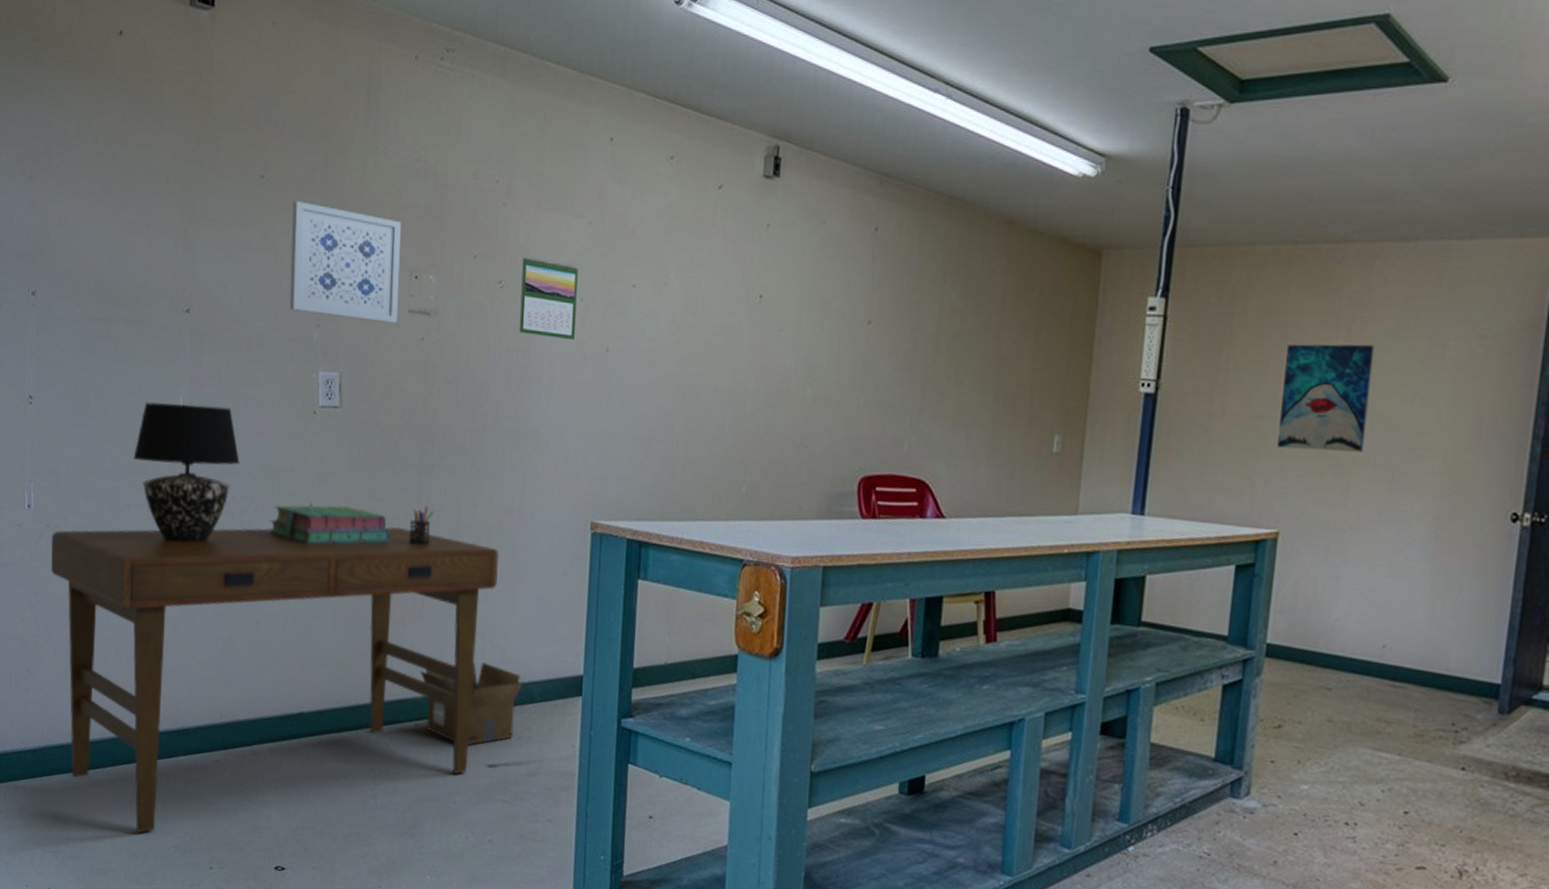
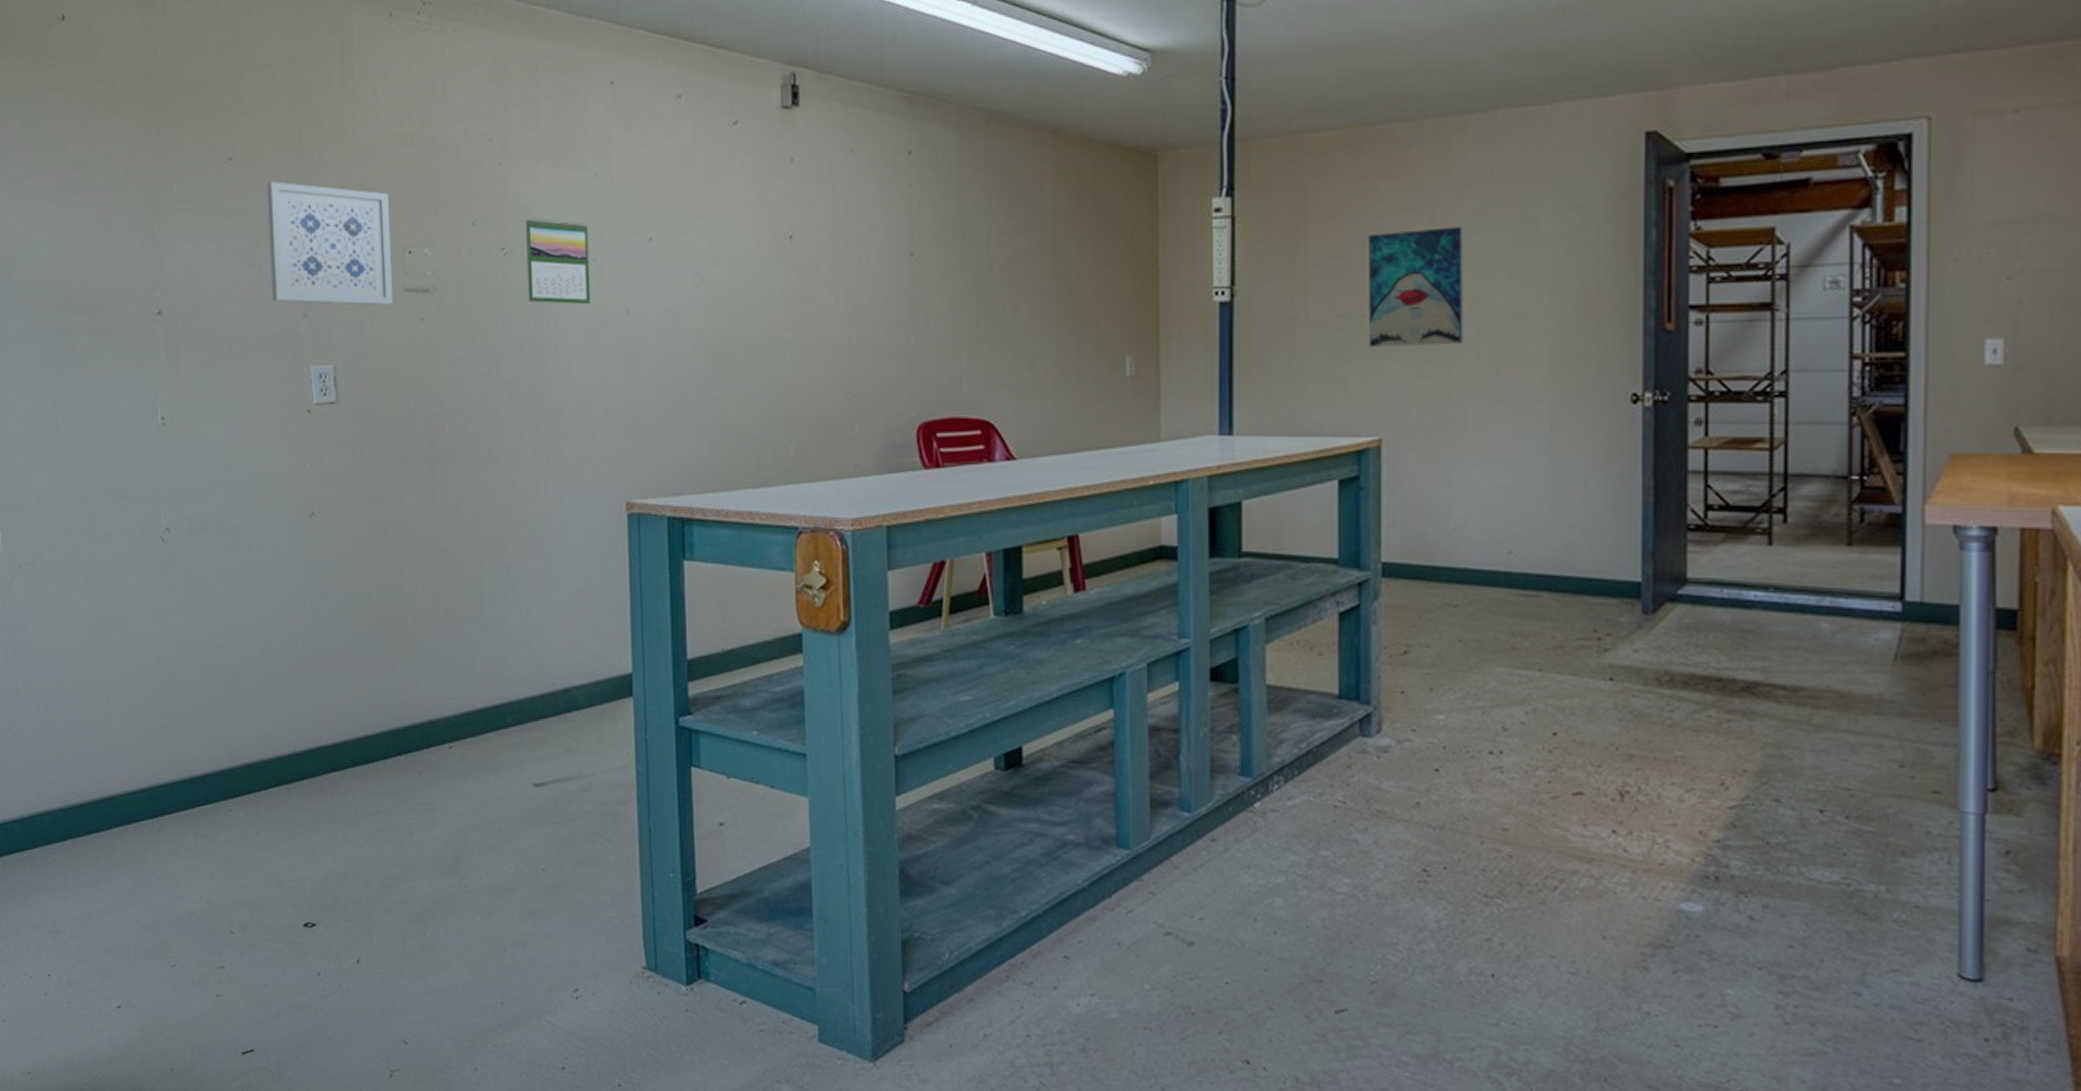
desk: present [51,527,500,833] -> none [24,528,528,901]
table lamp: present [133,402,241,543] -> none [110,415,231,569]
stack of books: present [269,505,390,544] -> none [268,510,404,557]
pen holder: present [408,506,434,546] -> none [424,502,451,547]
cardboard box: present [420,661,524,746] -> none [449,669,567,765]

